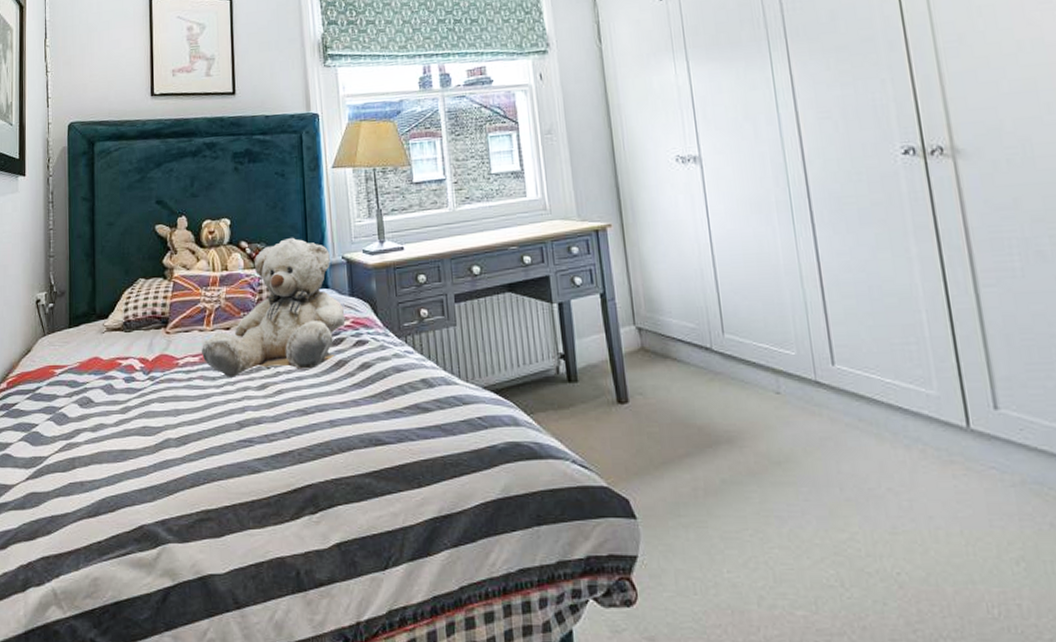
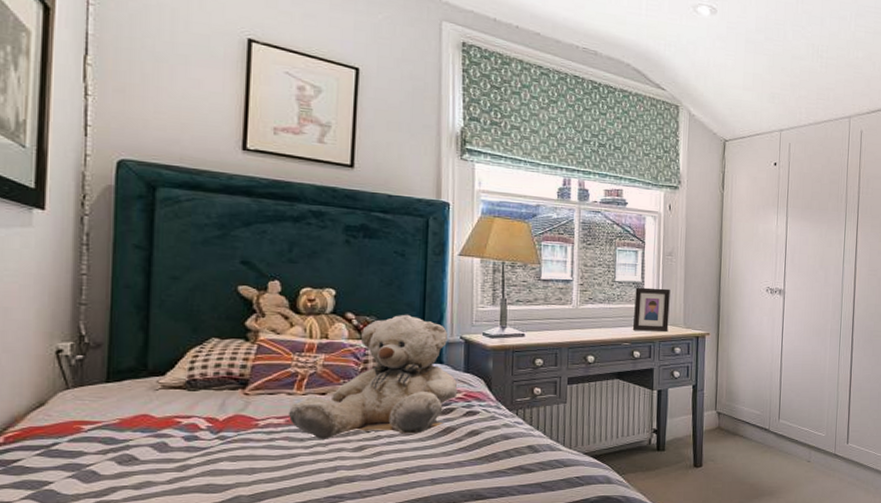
picture frame: none [515,174,560,232] -> present [632,287,670,333]

